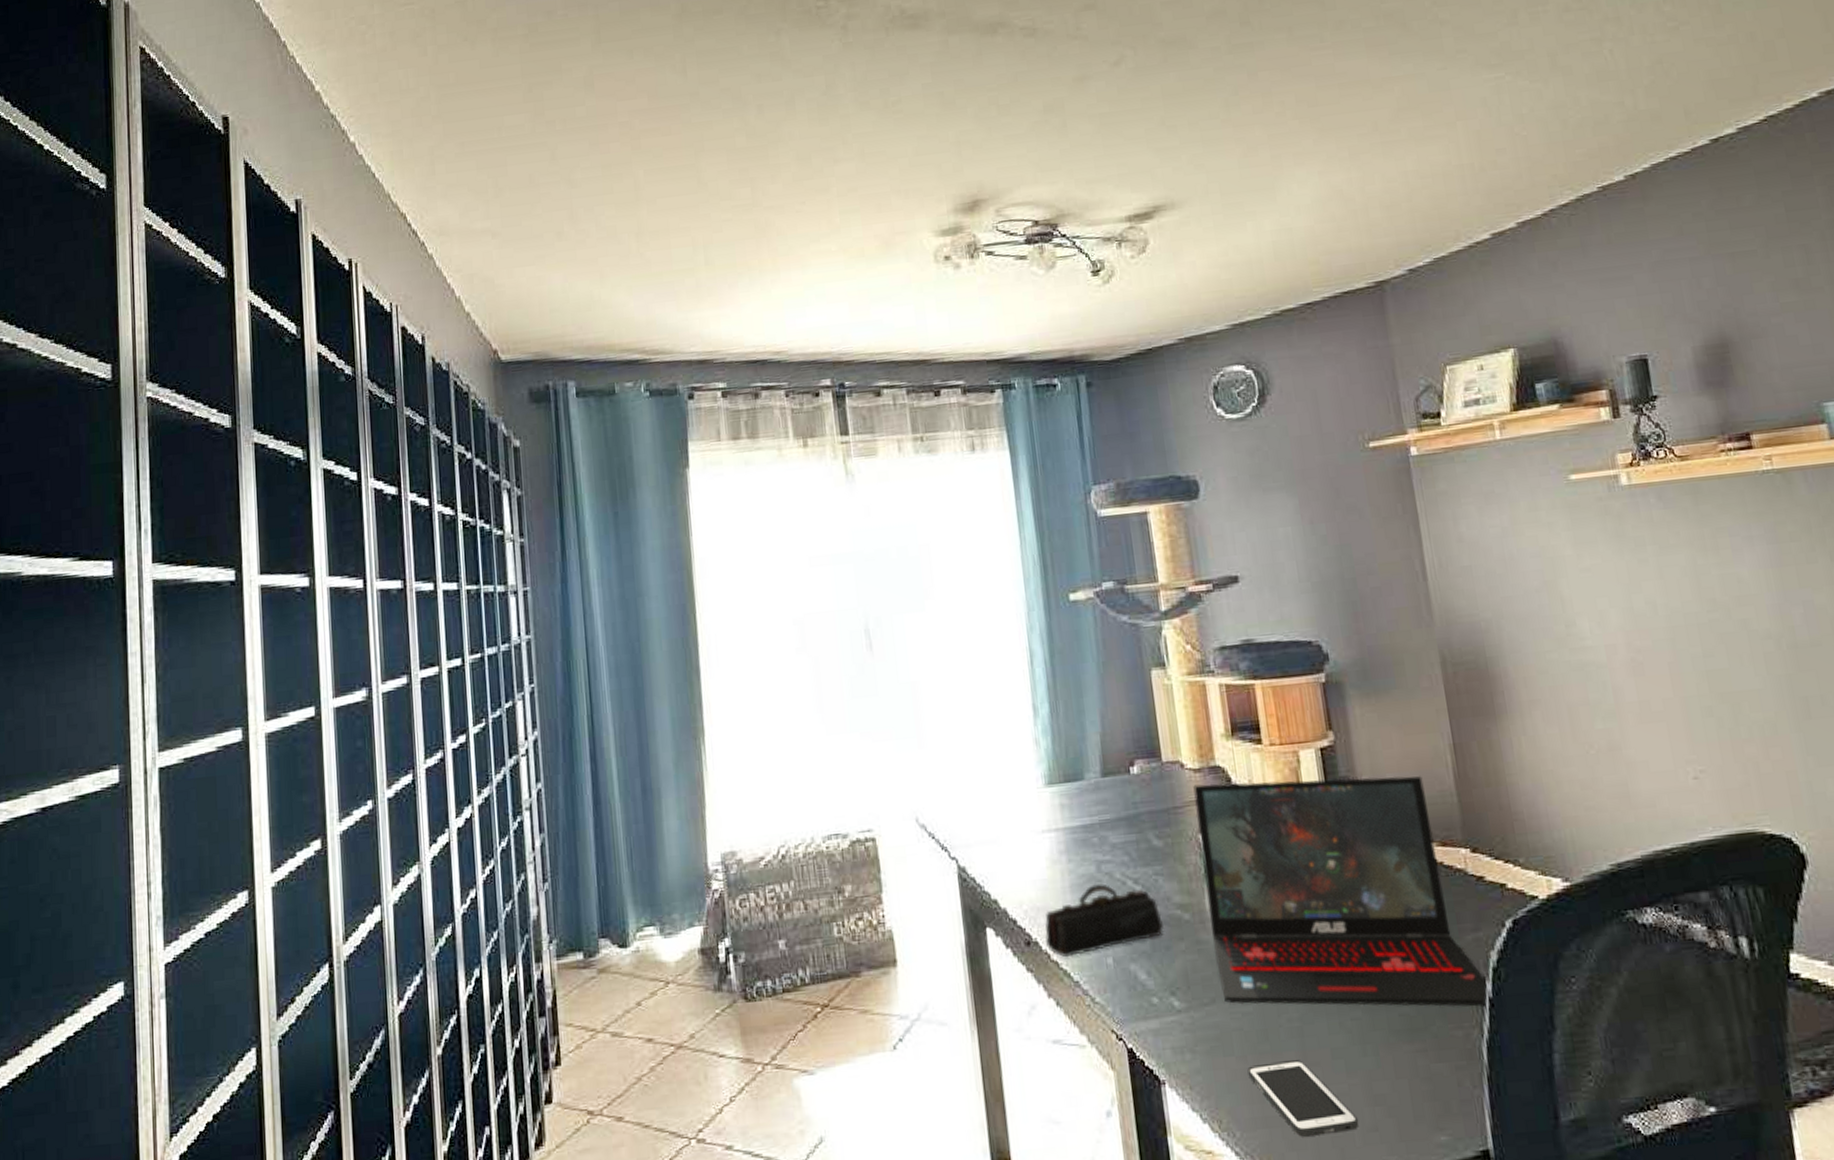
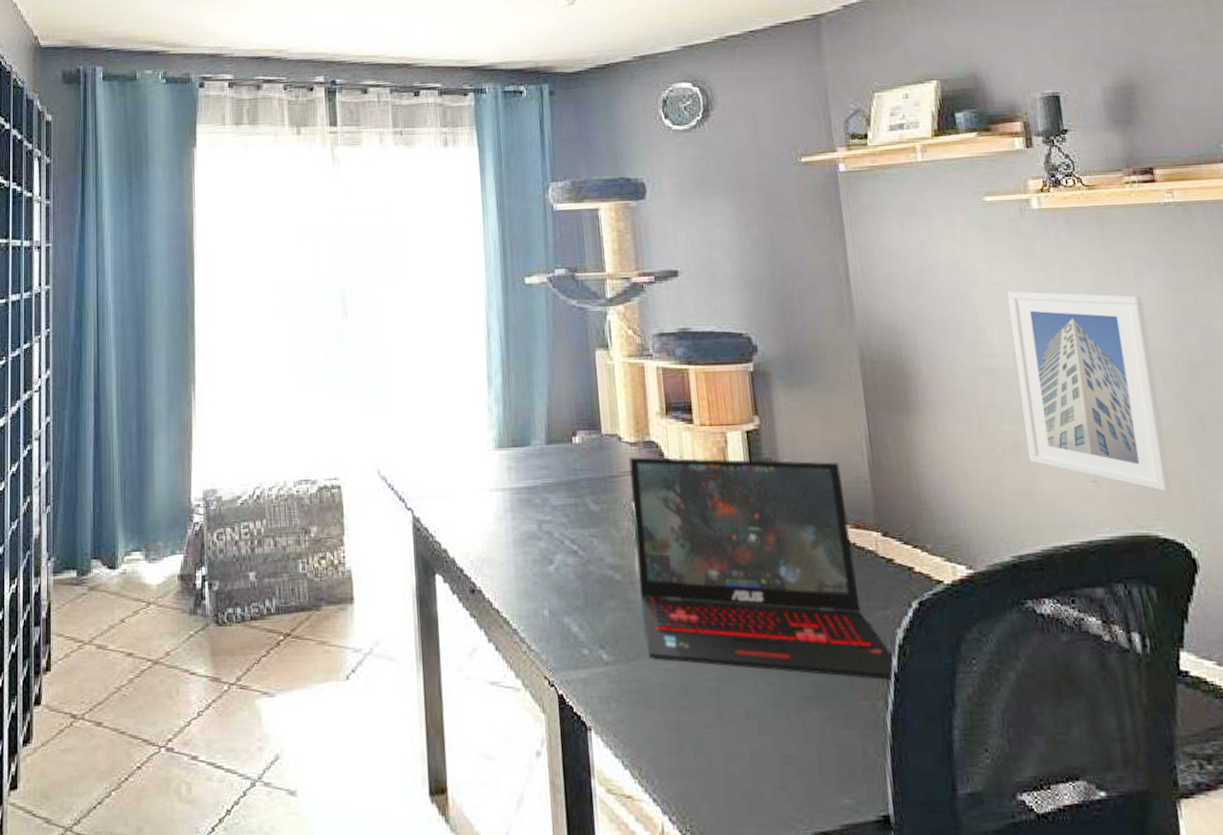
pencil case: present [1044,883,1163,958] -> none [488,541,596,607]
cell phone: present [1247,1060,1360,1137] -> none [667,717,769,789]
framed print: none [1597,573,1776,784] -> present [1007,291,1171,492]

